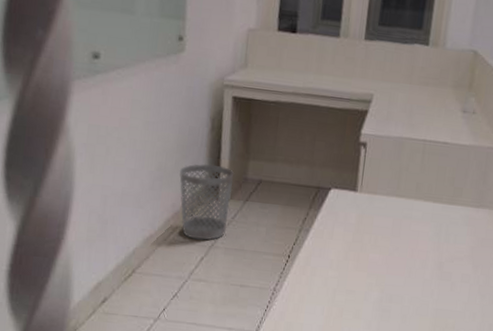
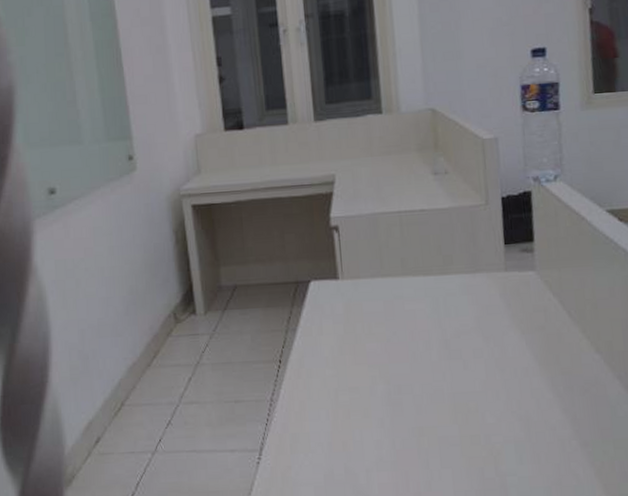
wastebasket: present [179,163,233,241] -> none [152,277,209,360]

